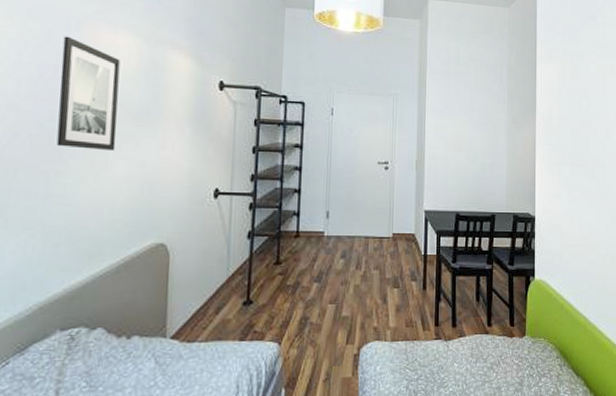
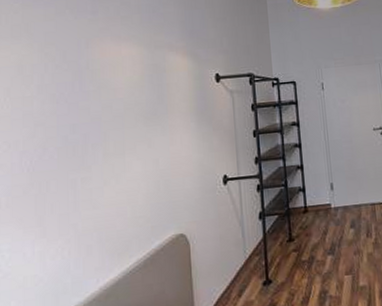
wall art: present [56,36,120,150] -> none [76,54,131,155]

